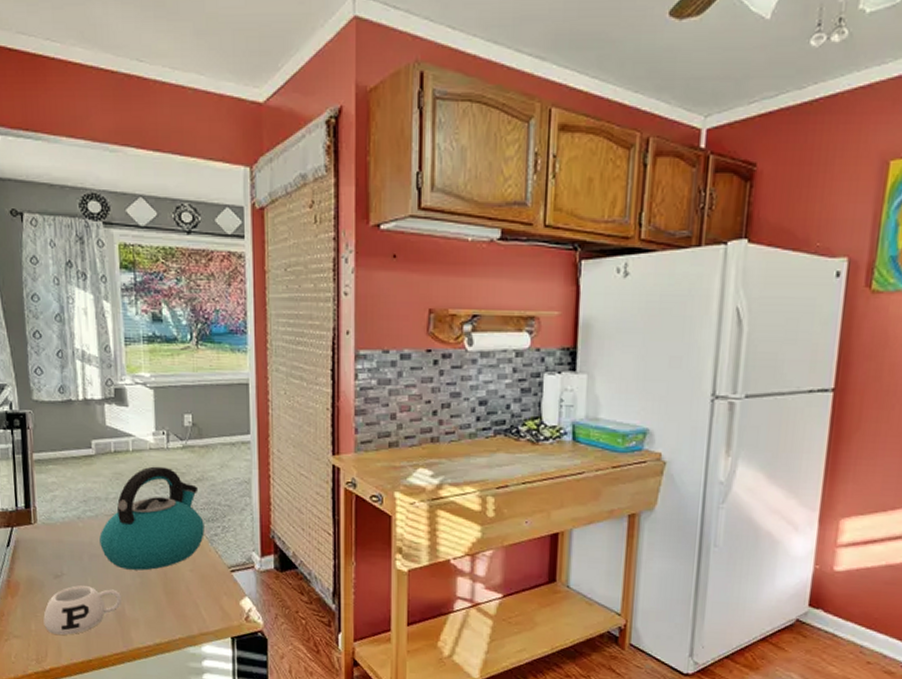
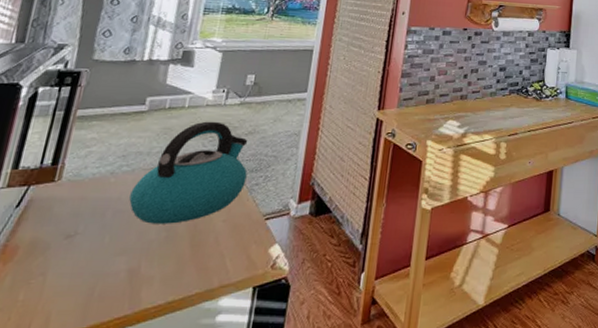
mug: present [43,585,123,635] -> none [35,245,141,303]

